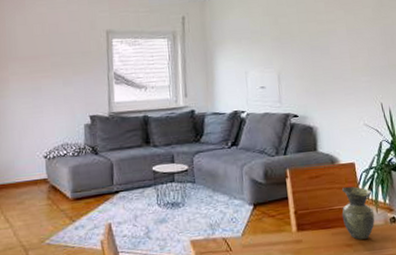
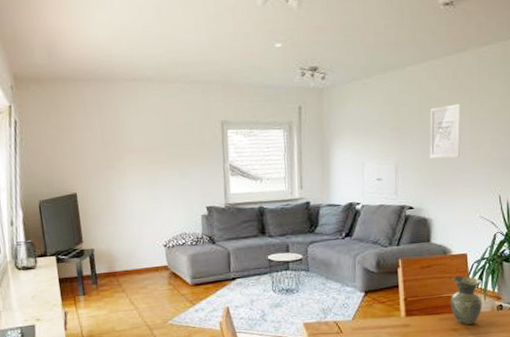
wall art: none [308,14,340,67] -> present [429,103,461,159]

